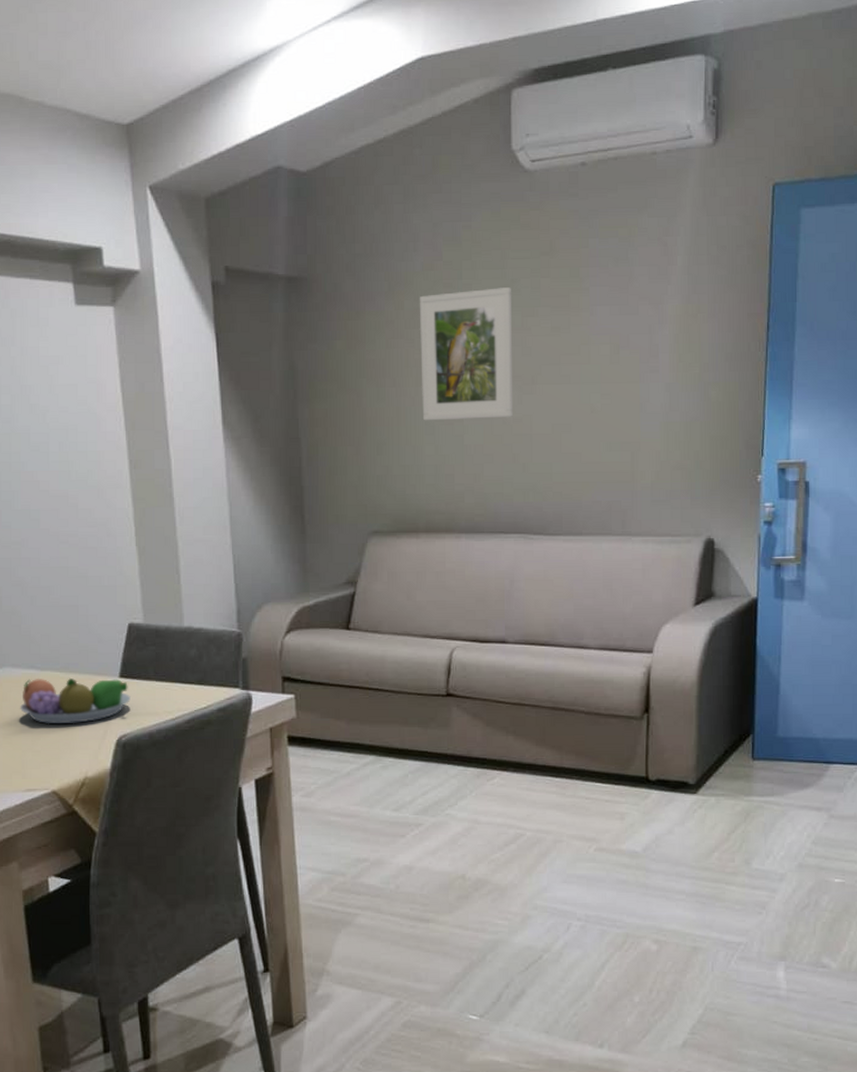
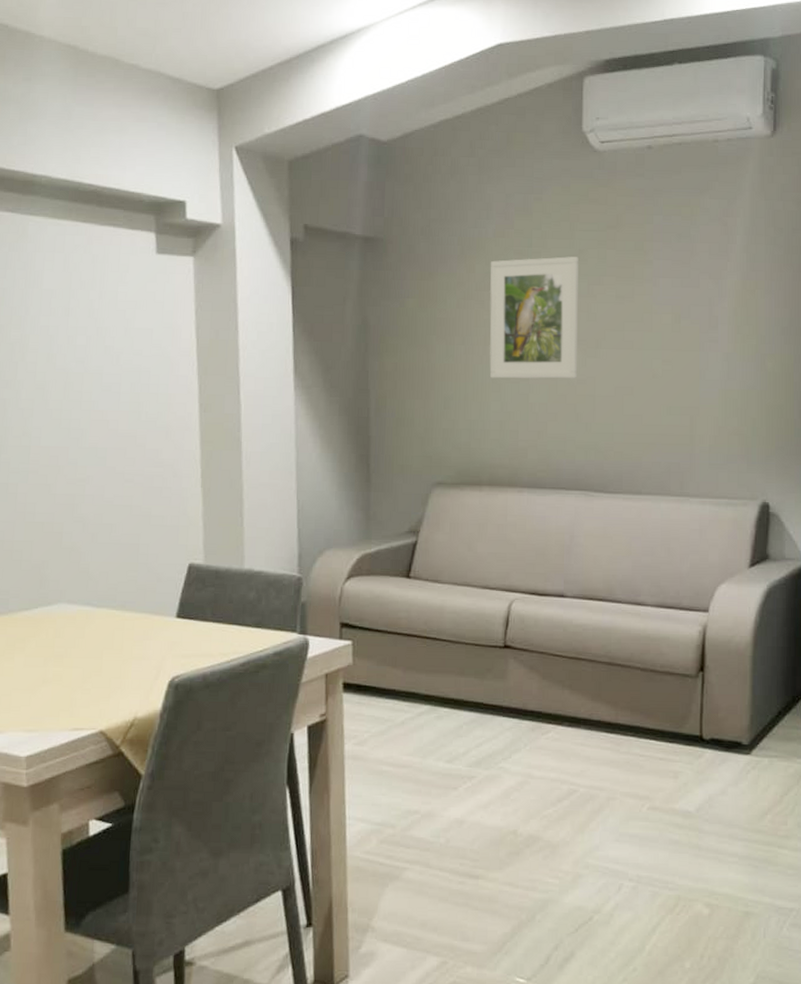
fruit bowl: present [19,677,131,725] -> none [72,616,186,663]

